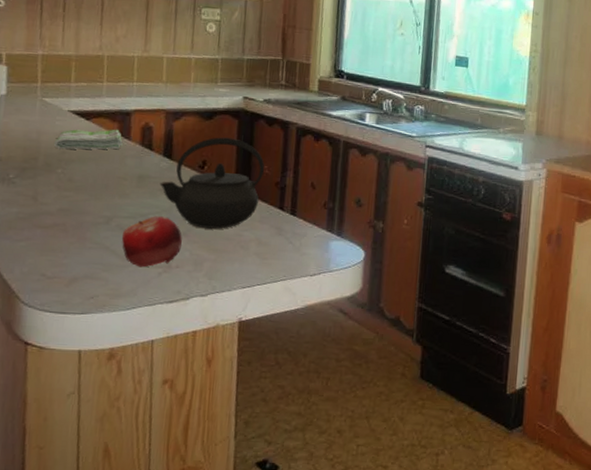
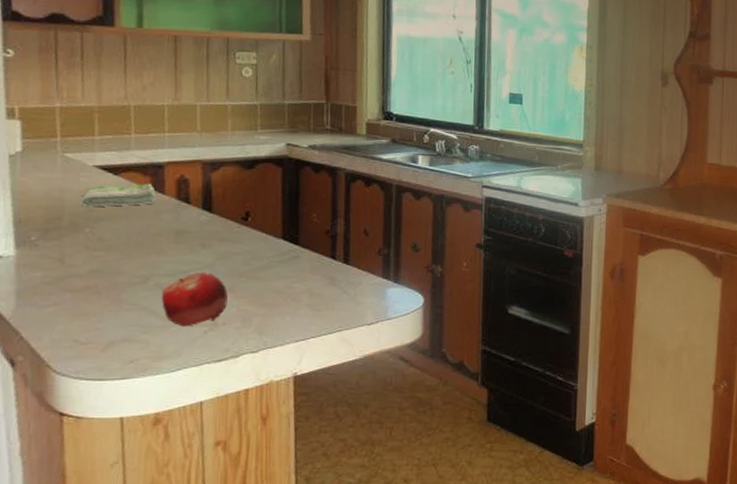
kettle: present [159,137,264,229] -> none [200,186,313,282]

